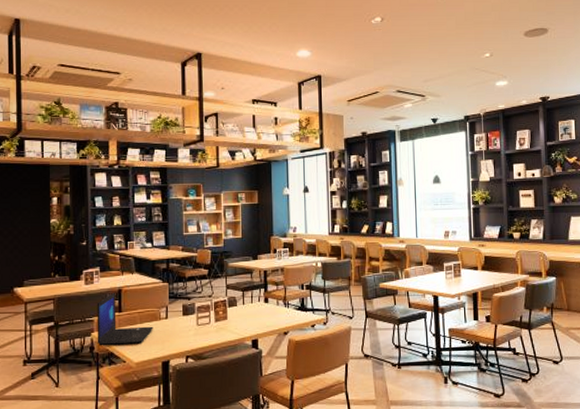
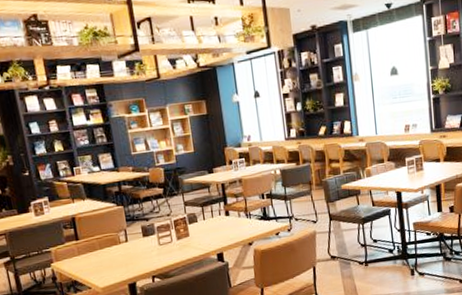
laptop: present [97,292,153,346] -> none [51,220,115,276]

